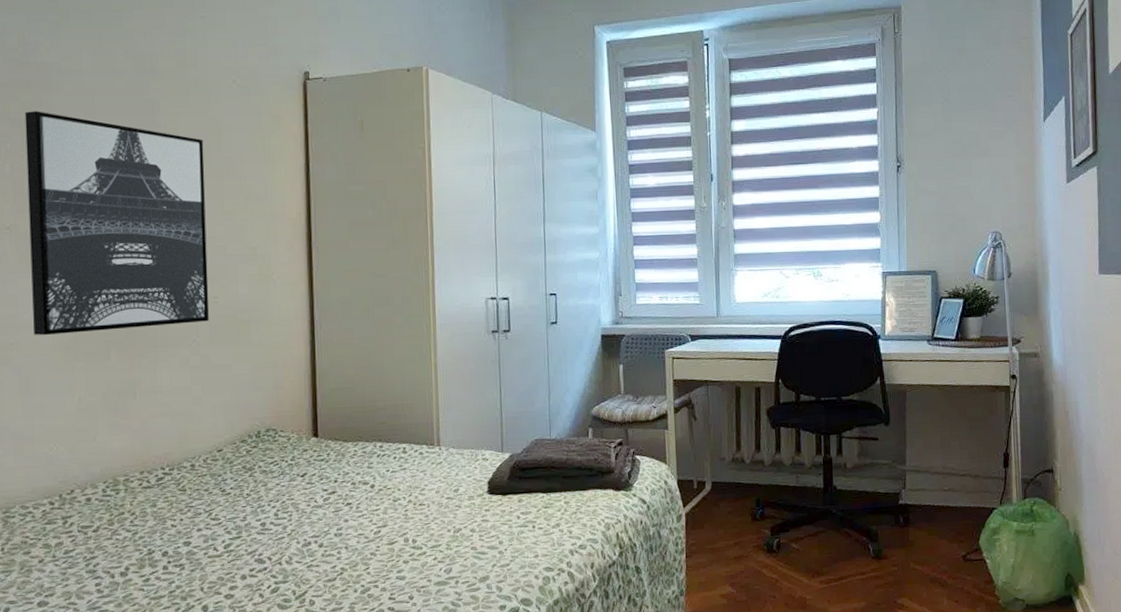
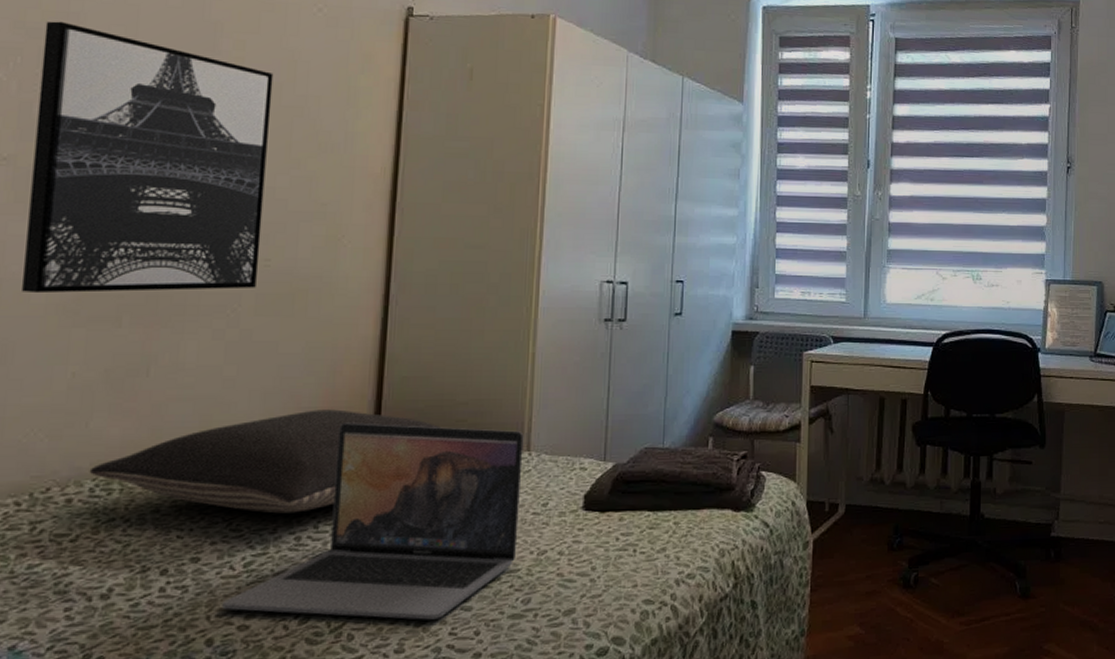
pillow: none [100,418,366,505] -> present [89,409,441,514]
laptop: none [211,428,437,588] -> present [222,422,524,620]

